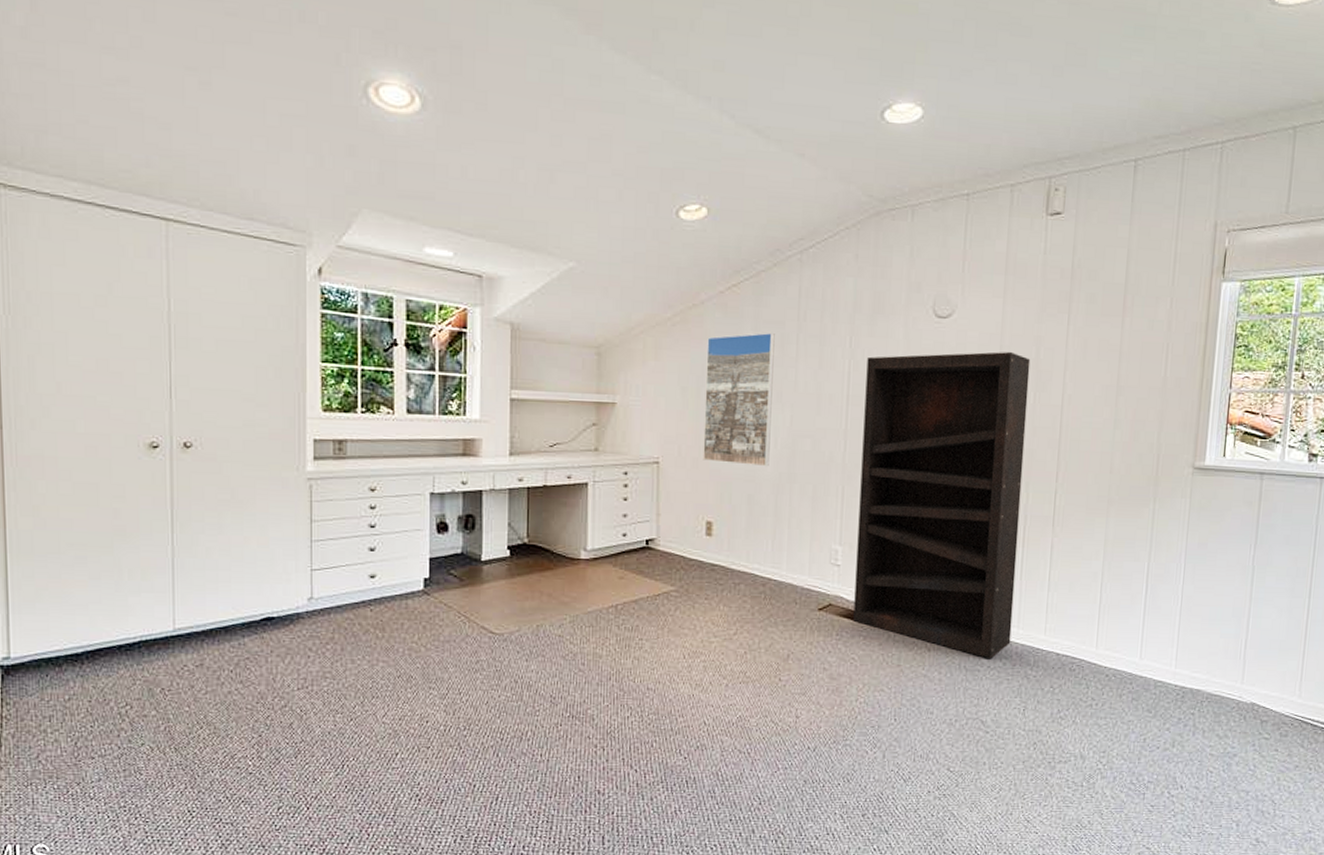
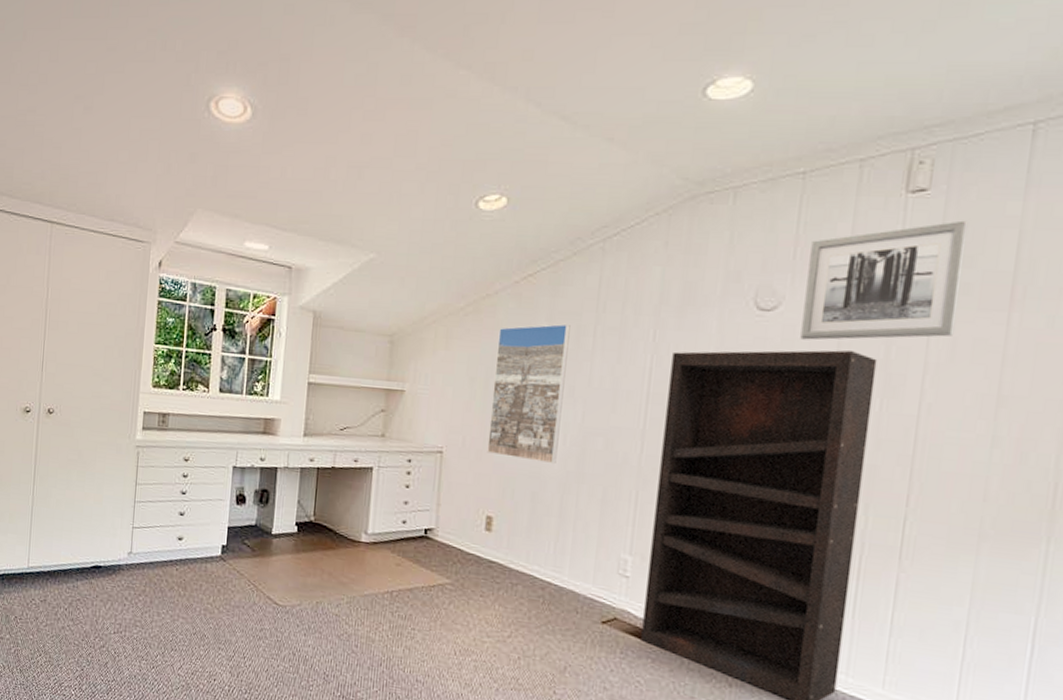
wall art: none [971,240,1092,344] -> present [800,220,968,341]

